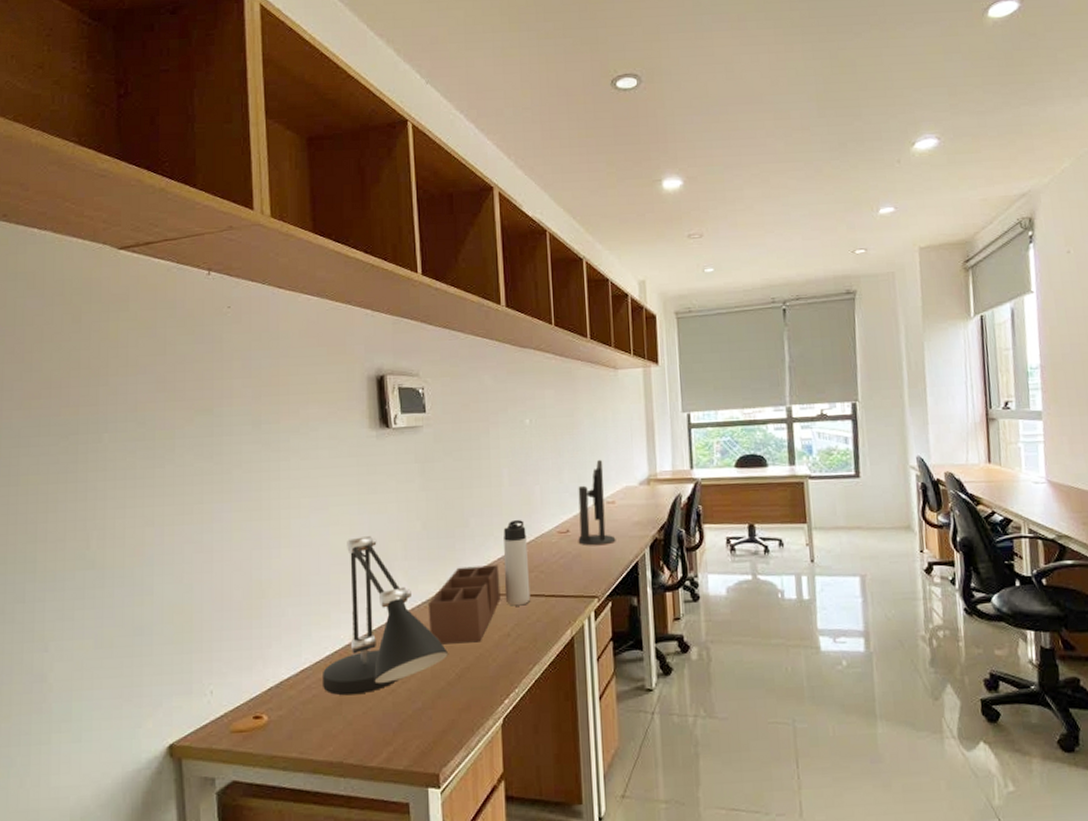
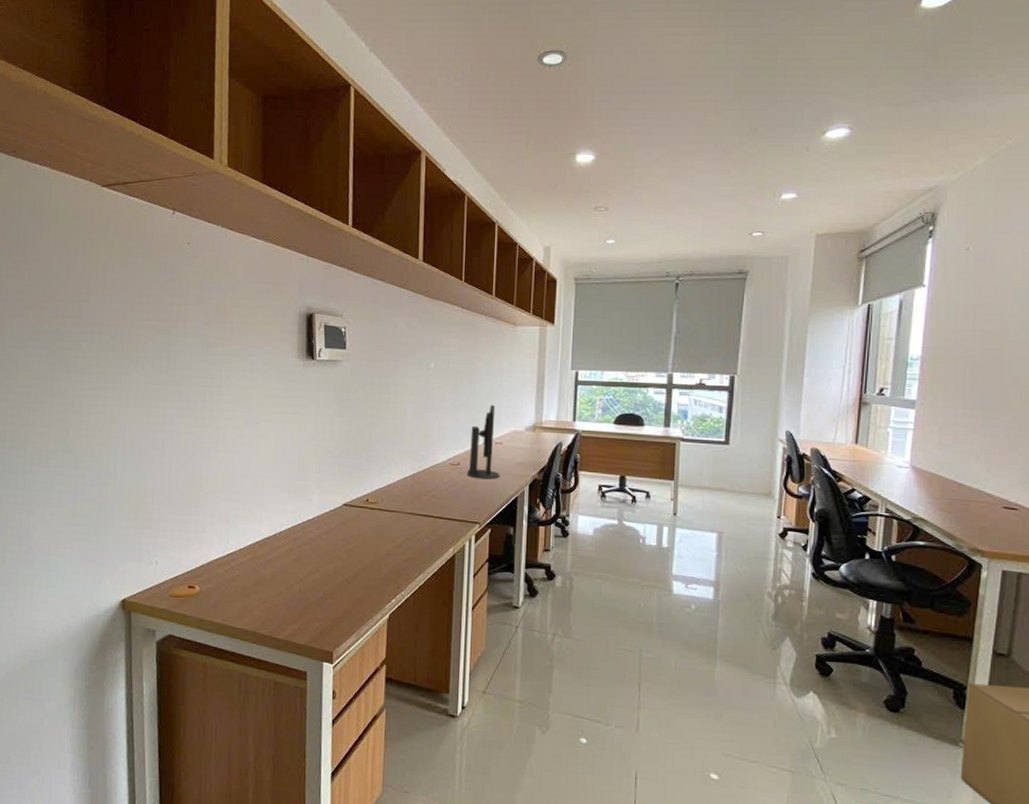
desk lamp: present [323,536,449,696] -> none [245,450,349,579]
desk organizer: present [427,565,501,645] -> none [334,484,397,549]
thermos bottle: present [503,520,531,606] -> none [399,450,423,523]

